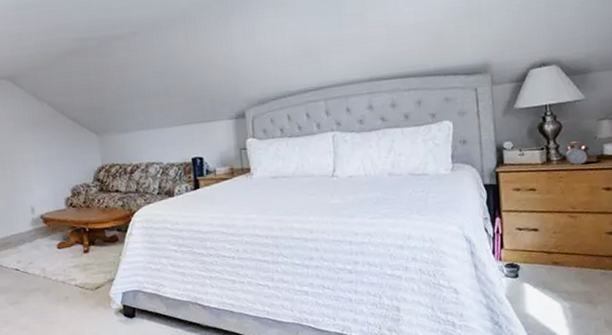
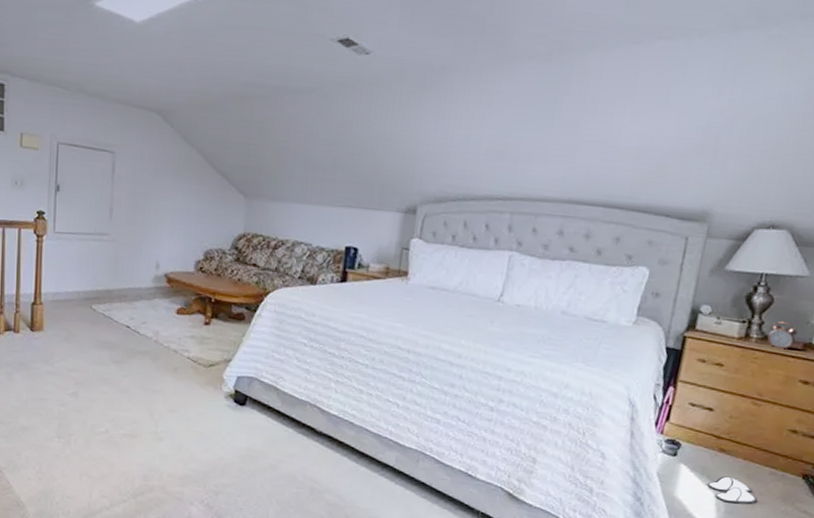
slippers: none [550,285,597,309] -> present [706,476,757,504]

